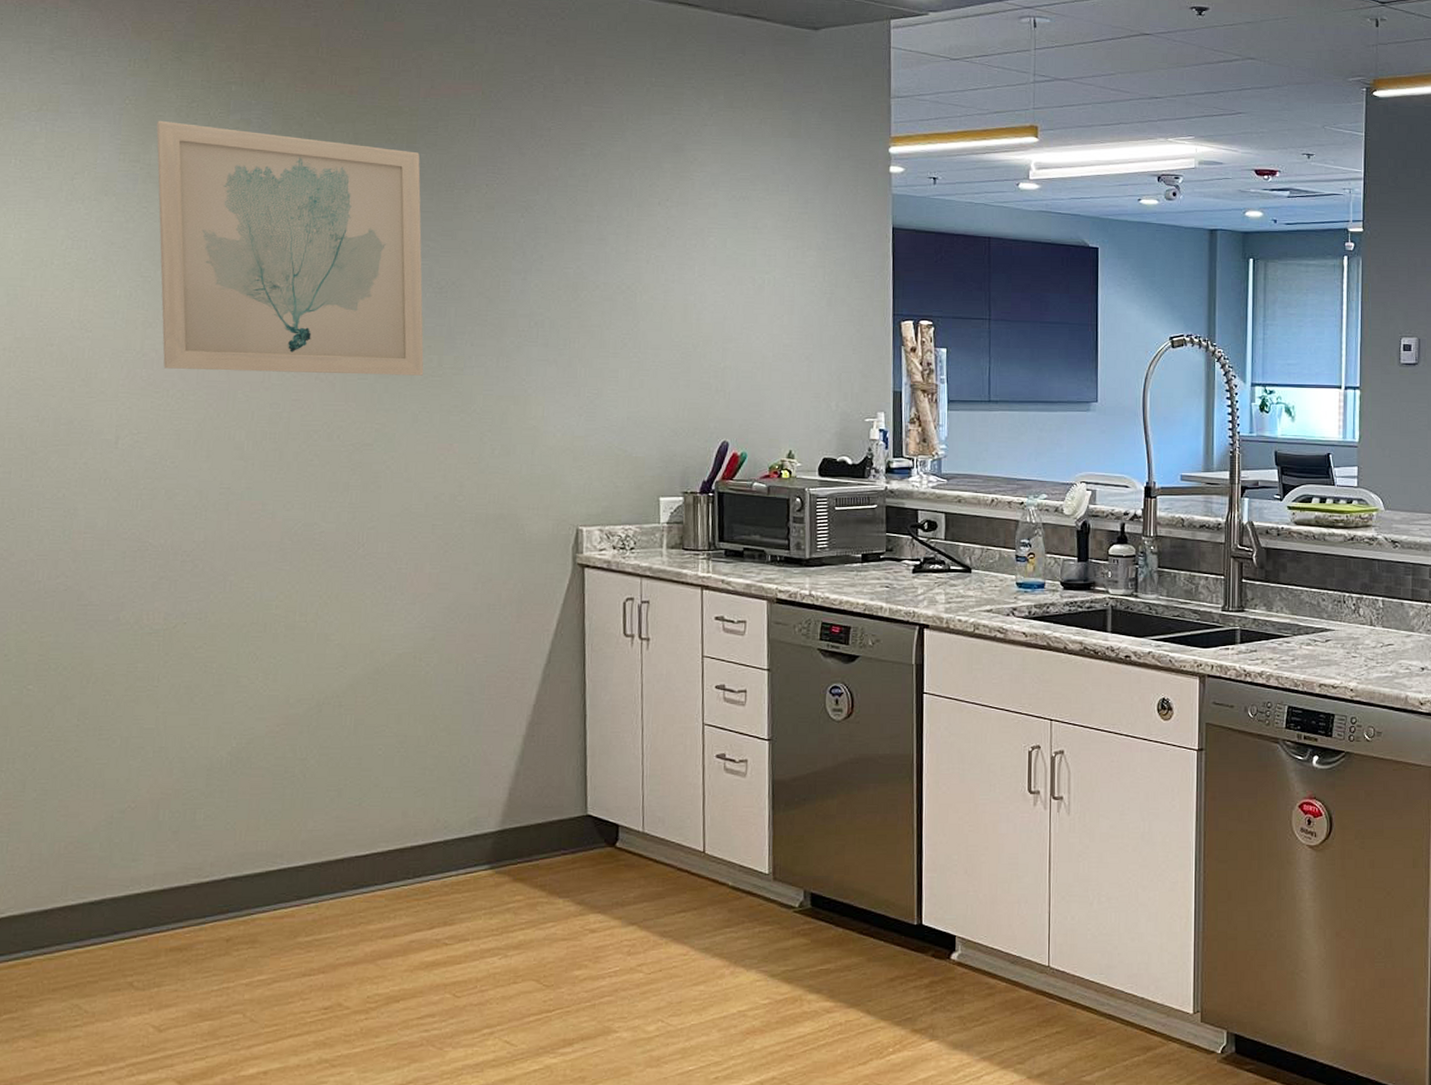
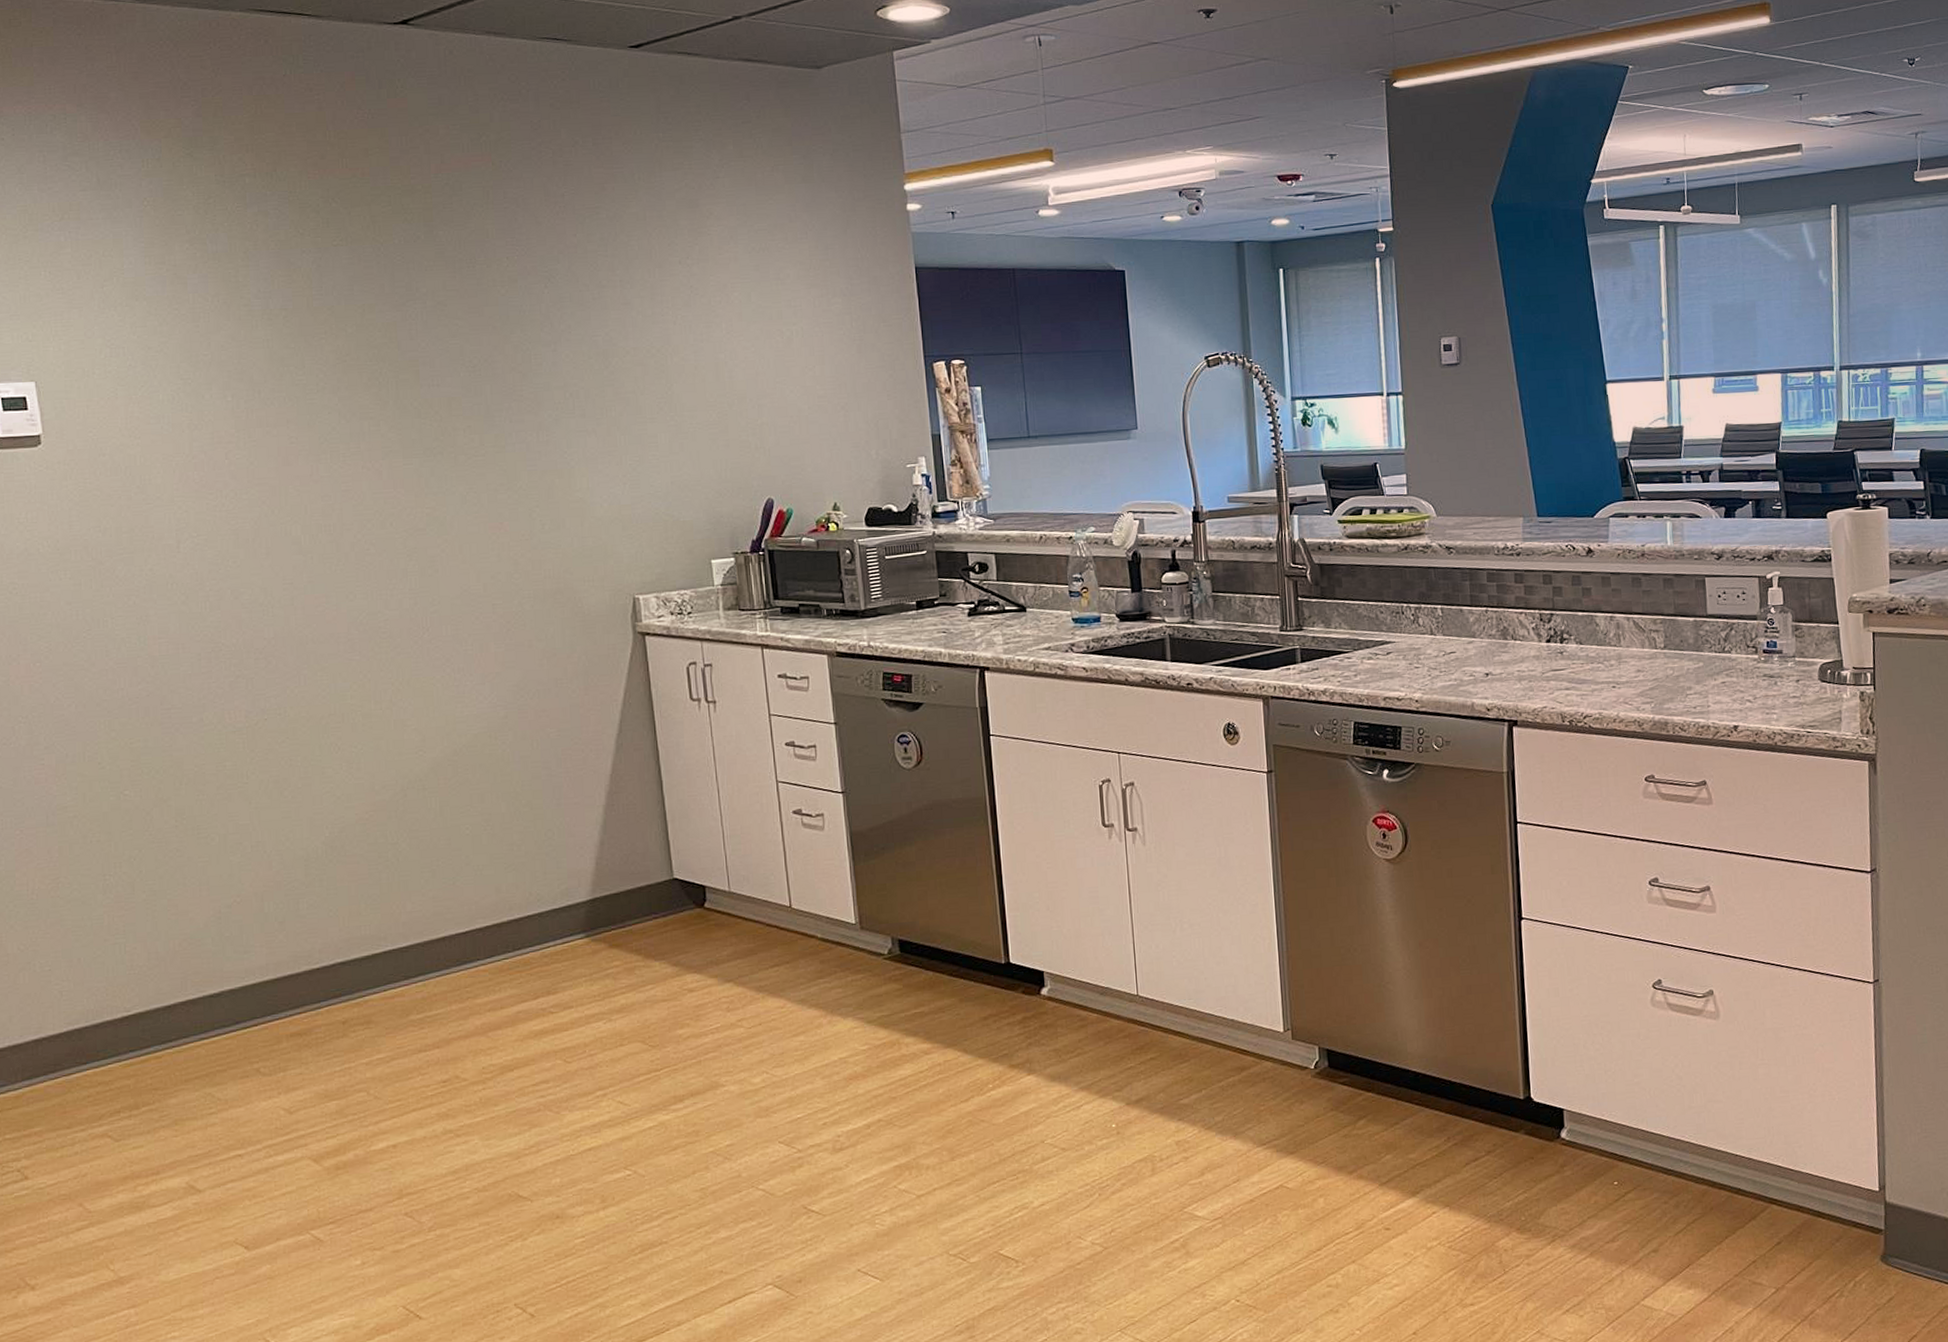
wall art: present [156,120,424,376] -> none [177,219,467,469]

